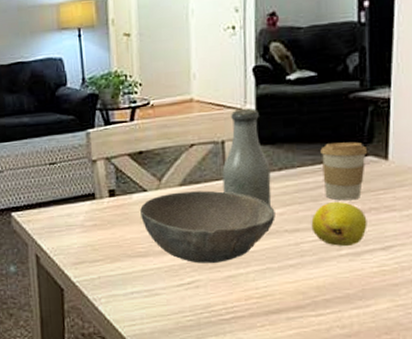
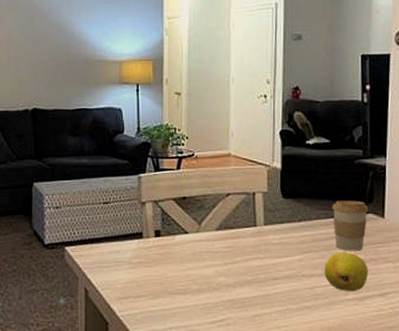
bowl: present [140,190,275,263] -> none [182,236,295,302]
bottle: present [222,108,272,206] -> none [253,166,292,252]

